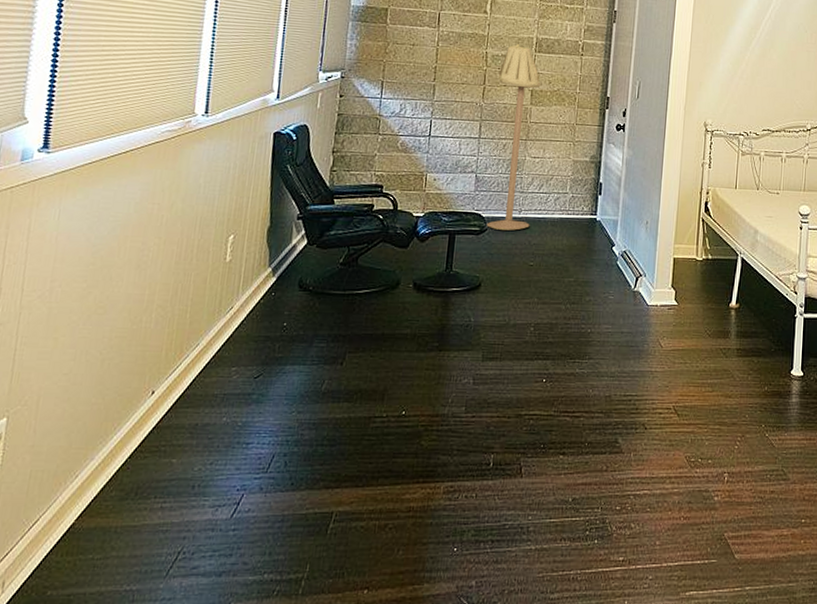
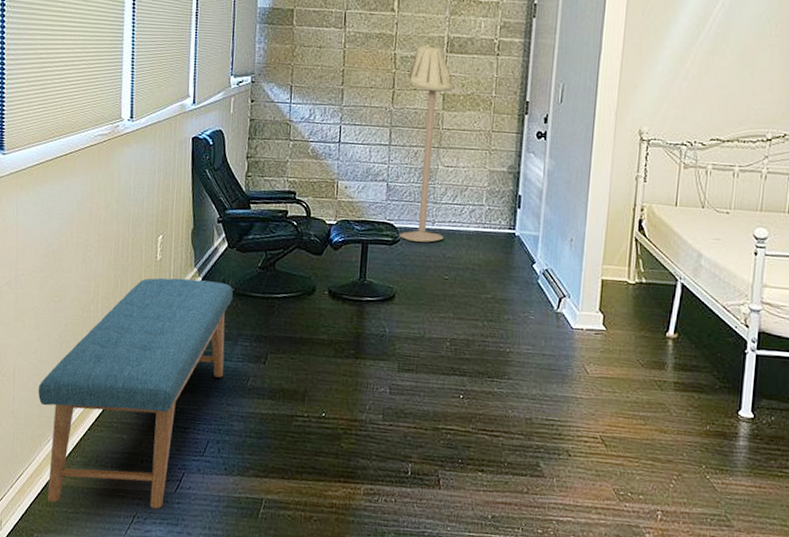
bench: none [67,279,311,549] -> present [38,278,233,509]

